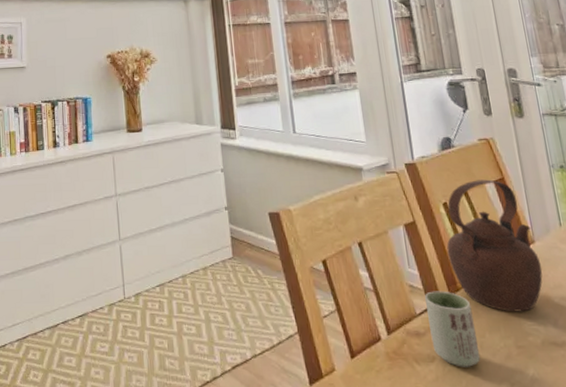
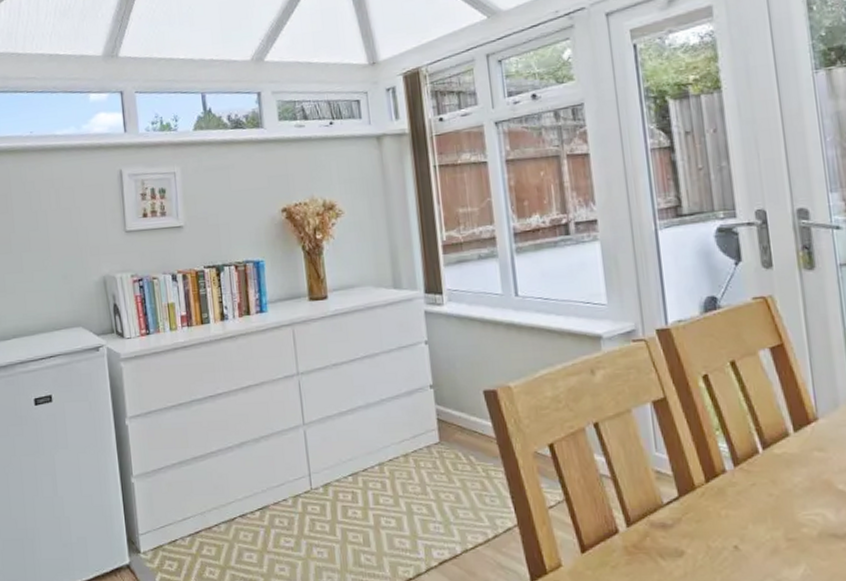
cup: present [424,291,481,367] -> none [673,477,741,562]
teapot: present [446,179,543,312] -> none [705,346,826,501]

